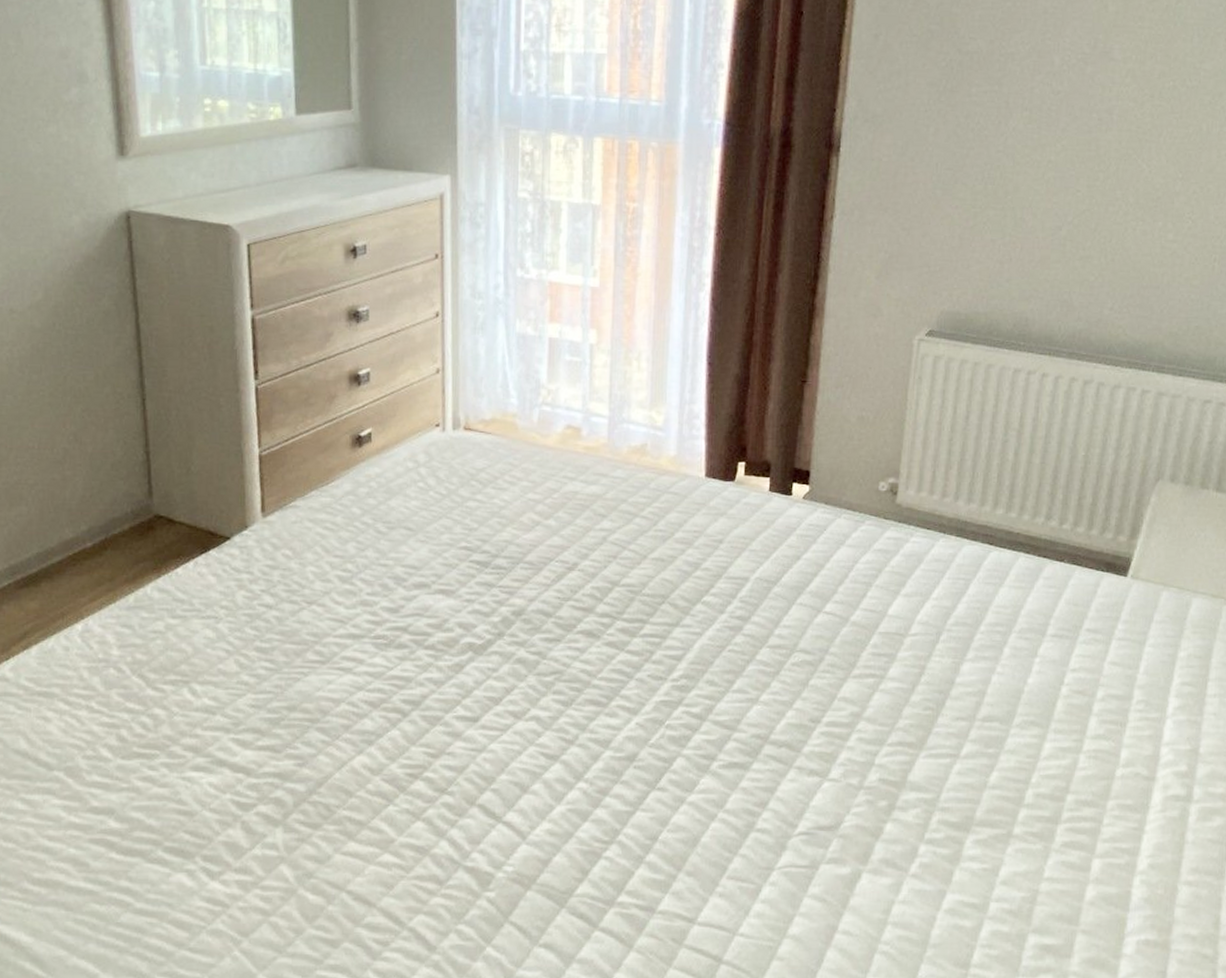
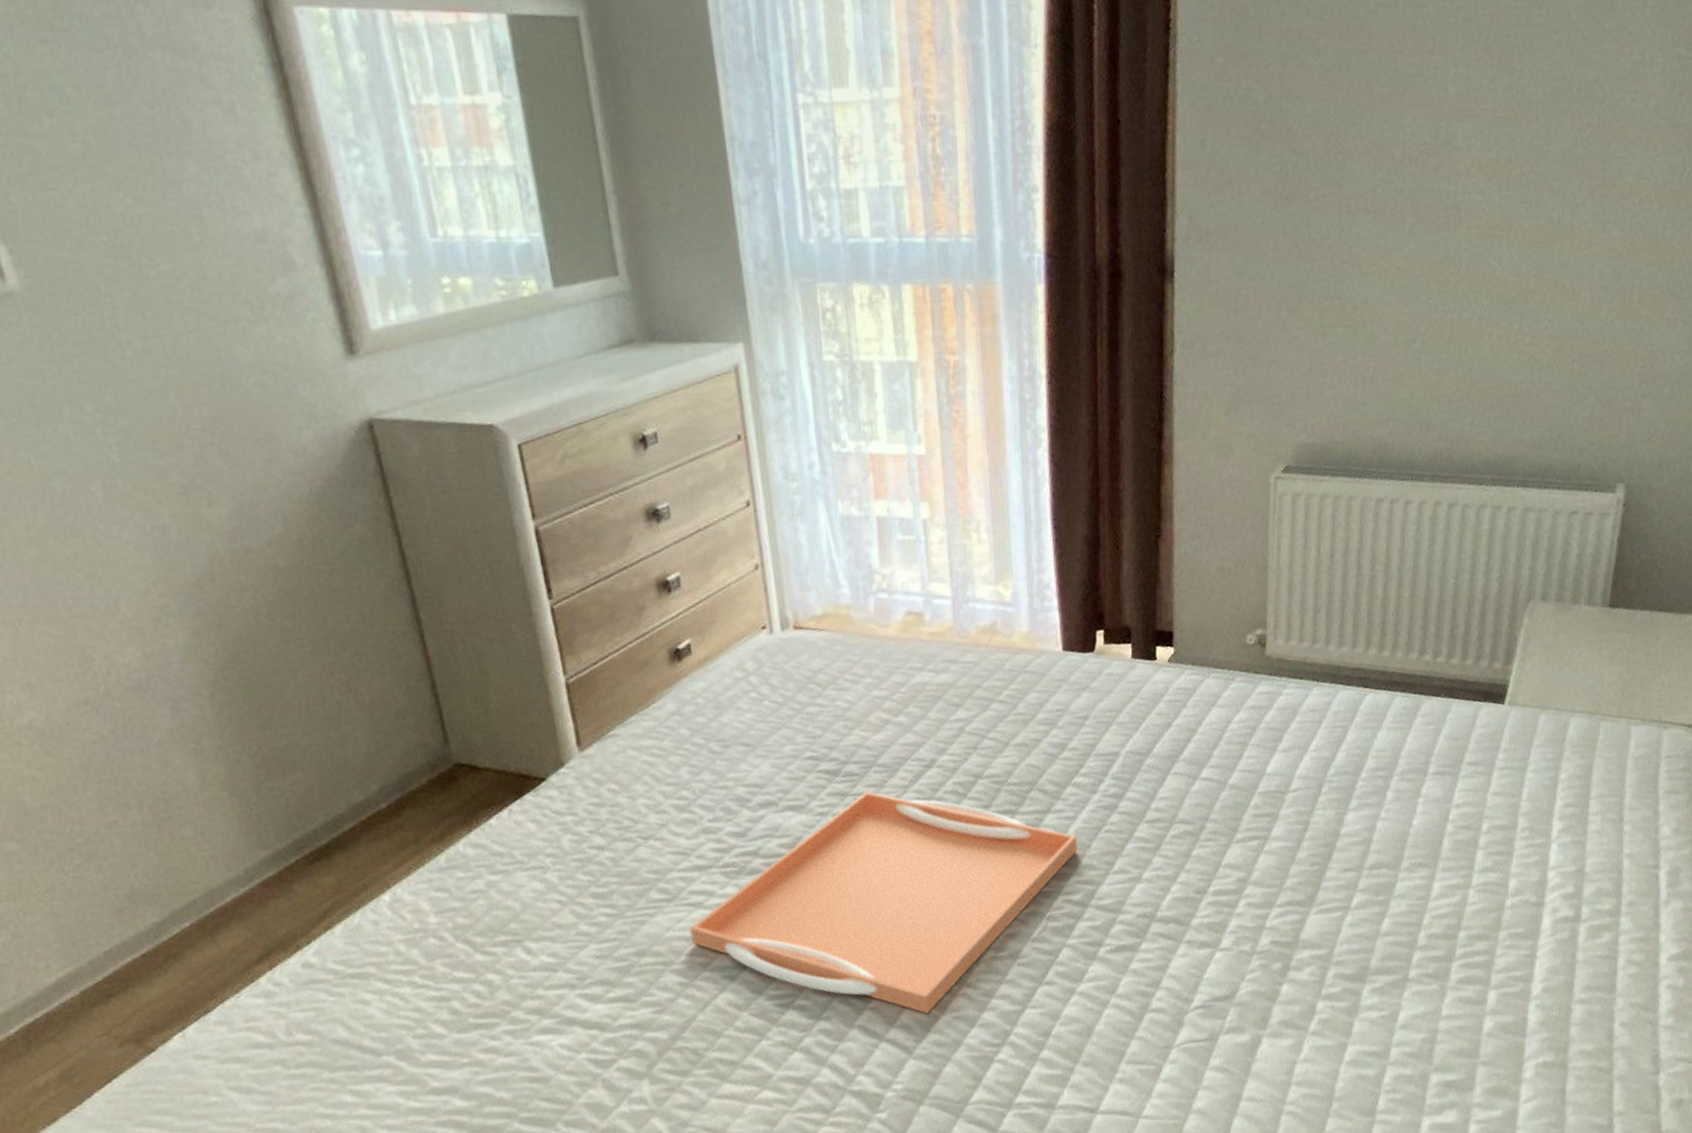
serving tray: none [337,585,702,802] -> present [689,791,1078,1014]

